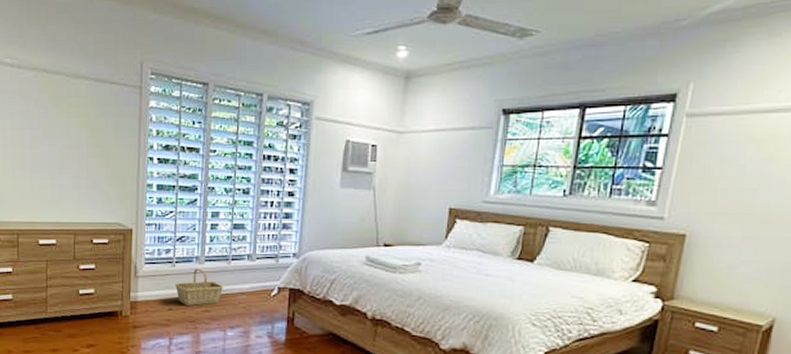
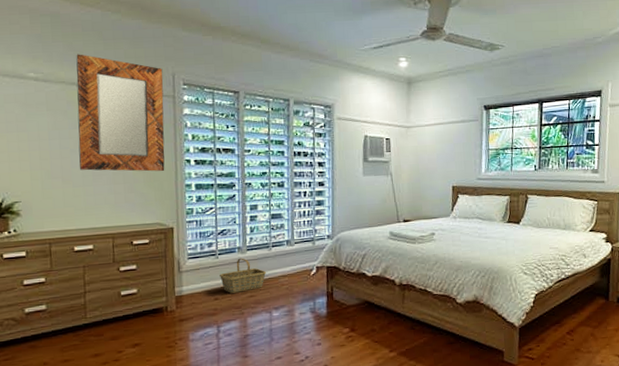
home mirror: none [46,39,131,168] -> present [76,54,165,172]

